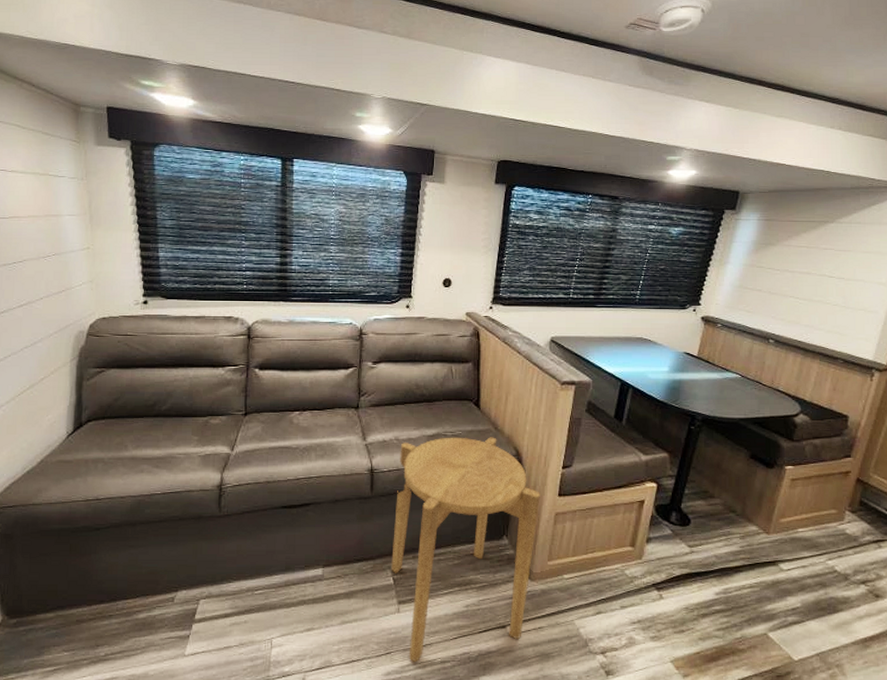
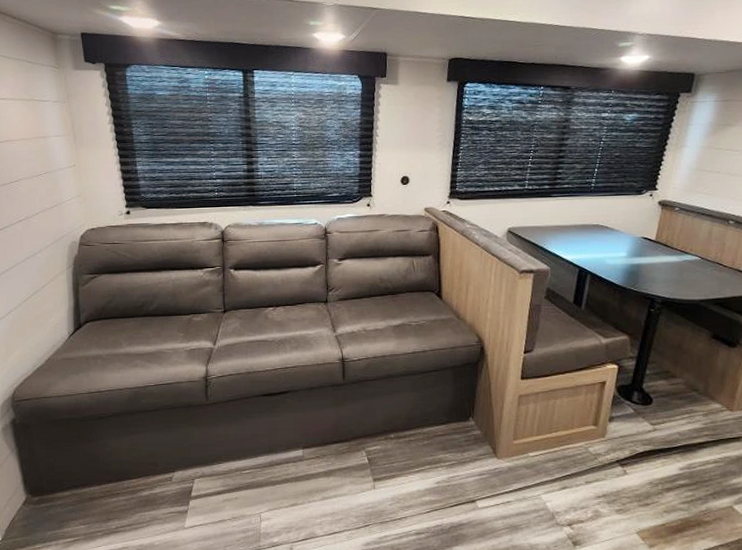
side table: present [391,437,540,662] -> none [365,325,504,533]

